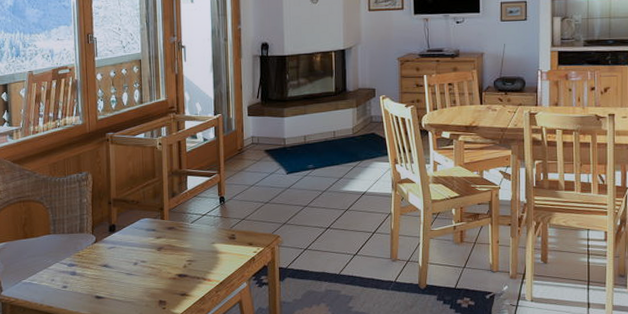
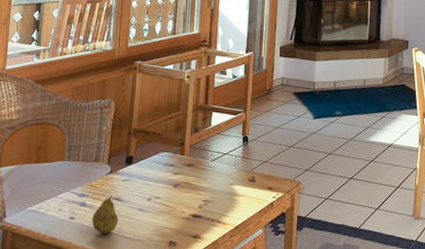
fruit: none [84,263,109,299] -> present [92,195,119,234]

